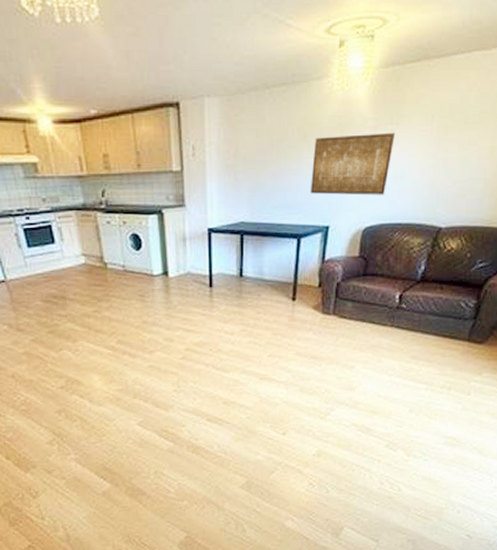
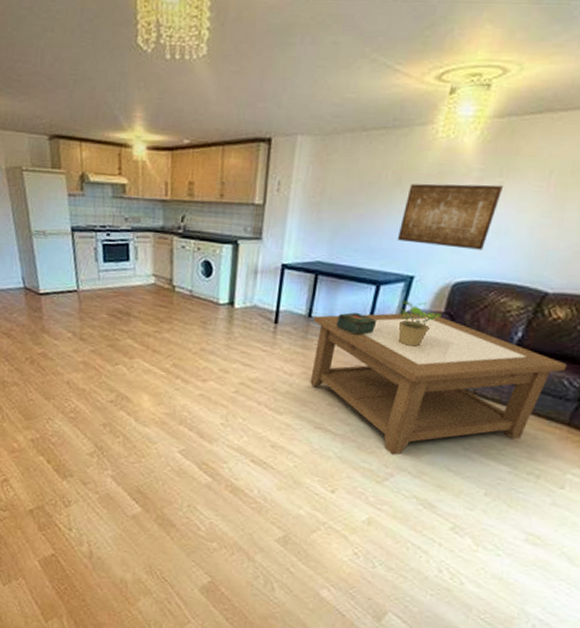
coffee table: none [245,258,462,392] -> present [310,312,567,455]
decorative box: none [266,266,302,288] -> present [336,312,377,335]
potted plant: none [321,249,357,291] -> present [398,300,442,347]

